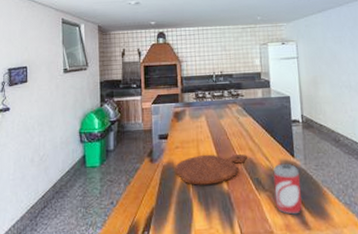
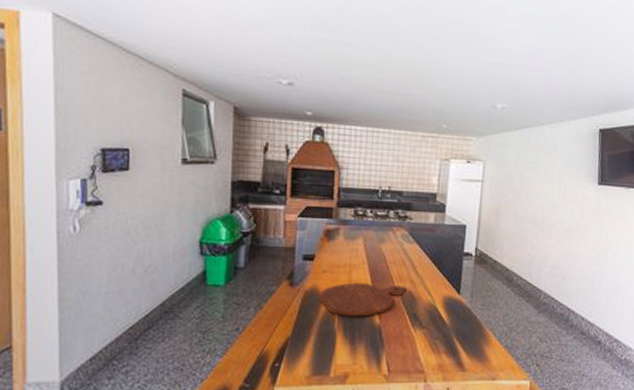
beer can: present [273,163,302,215] -> none [431,300,463,355]

